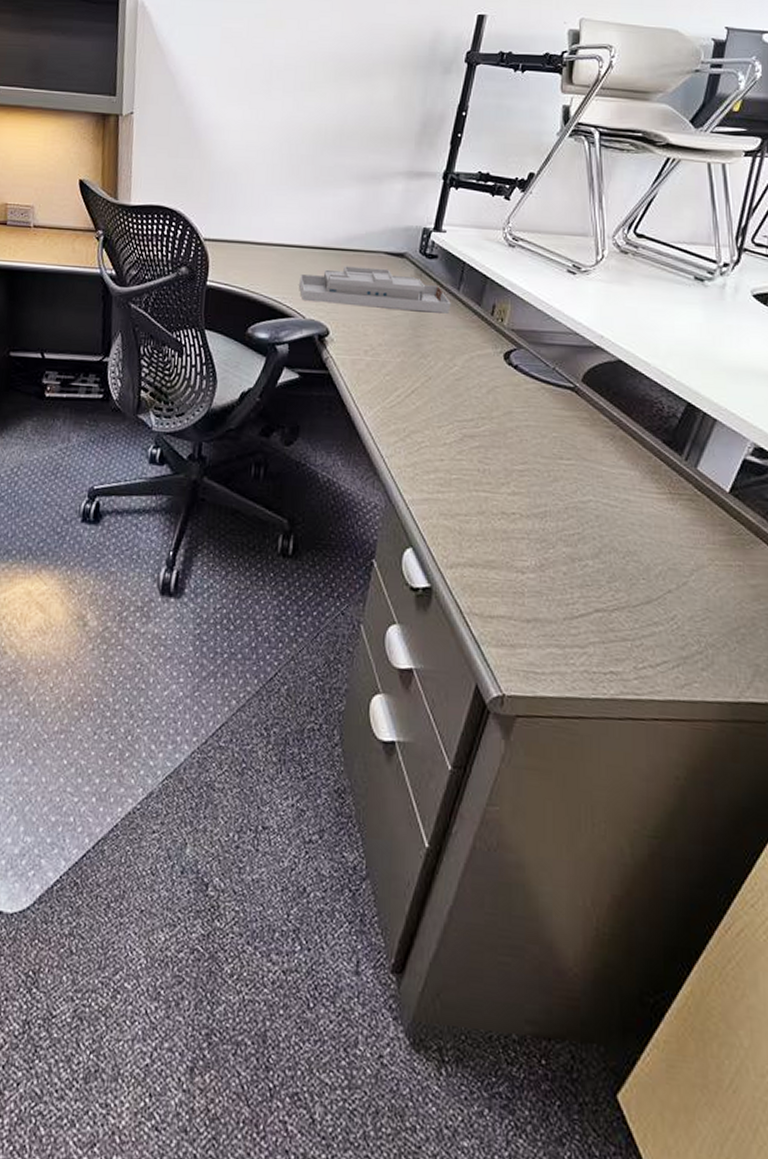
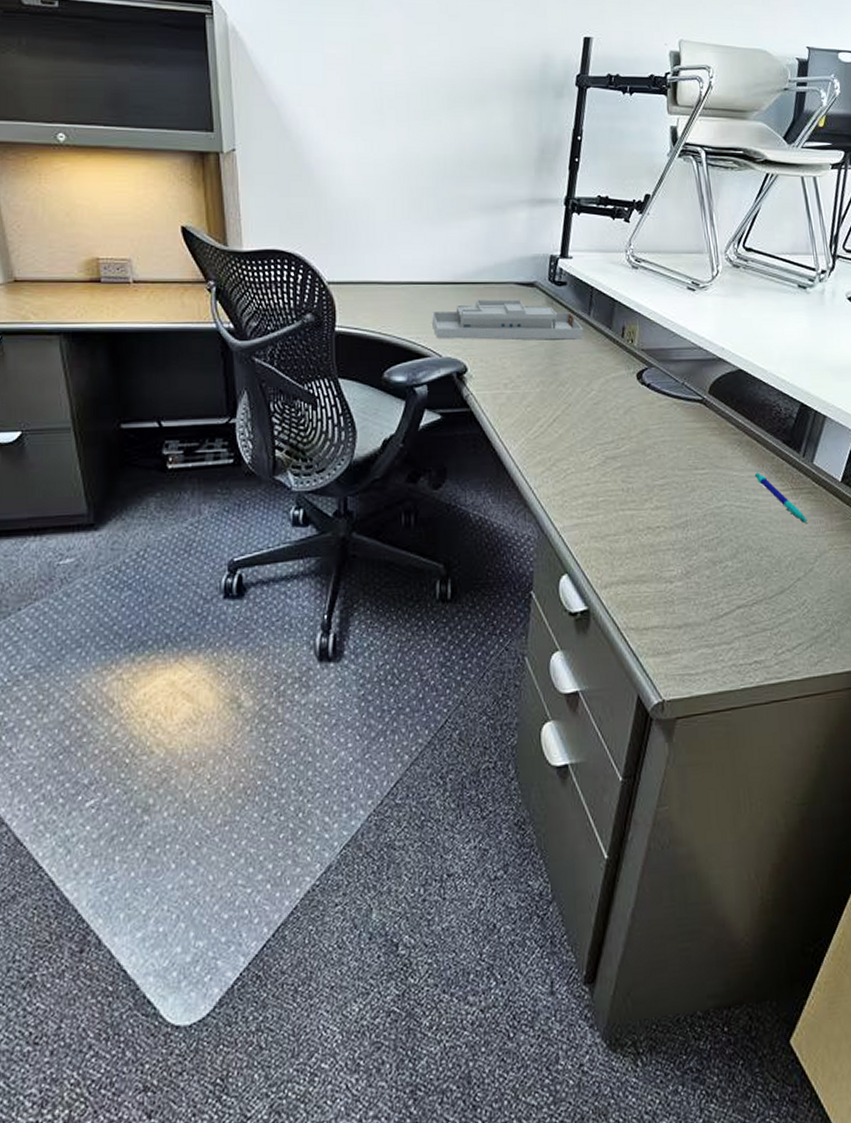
pen: none [626,470,687,533] -> present [754,472,809,524]

